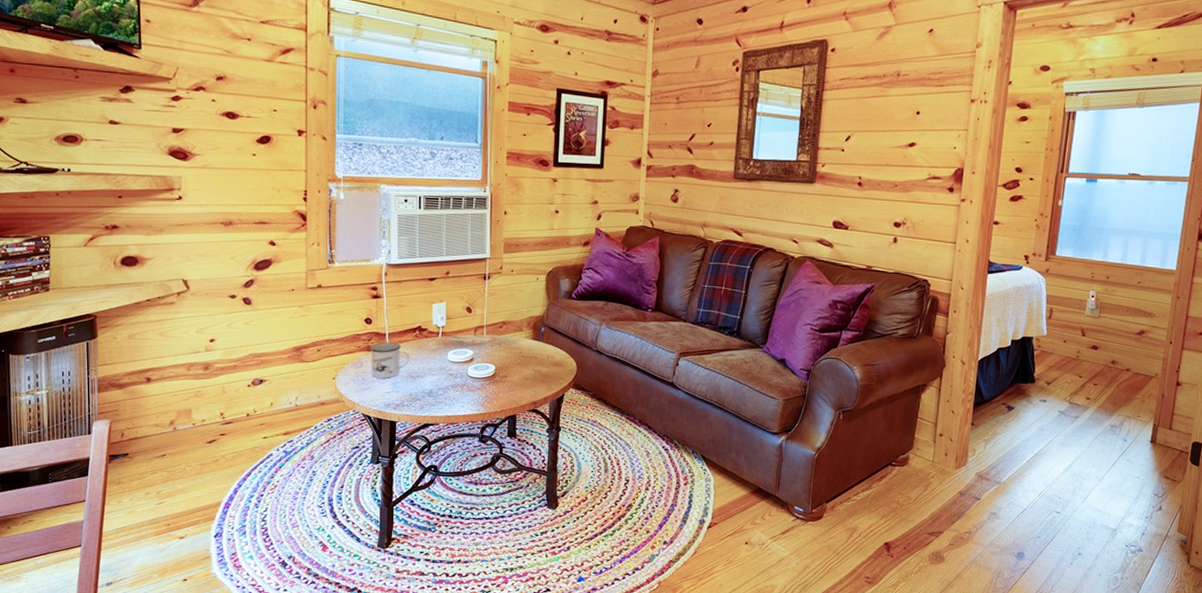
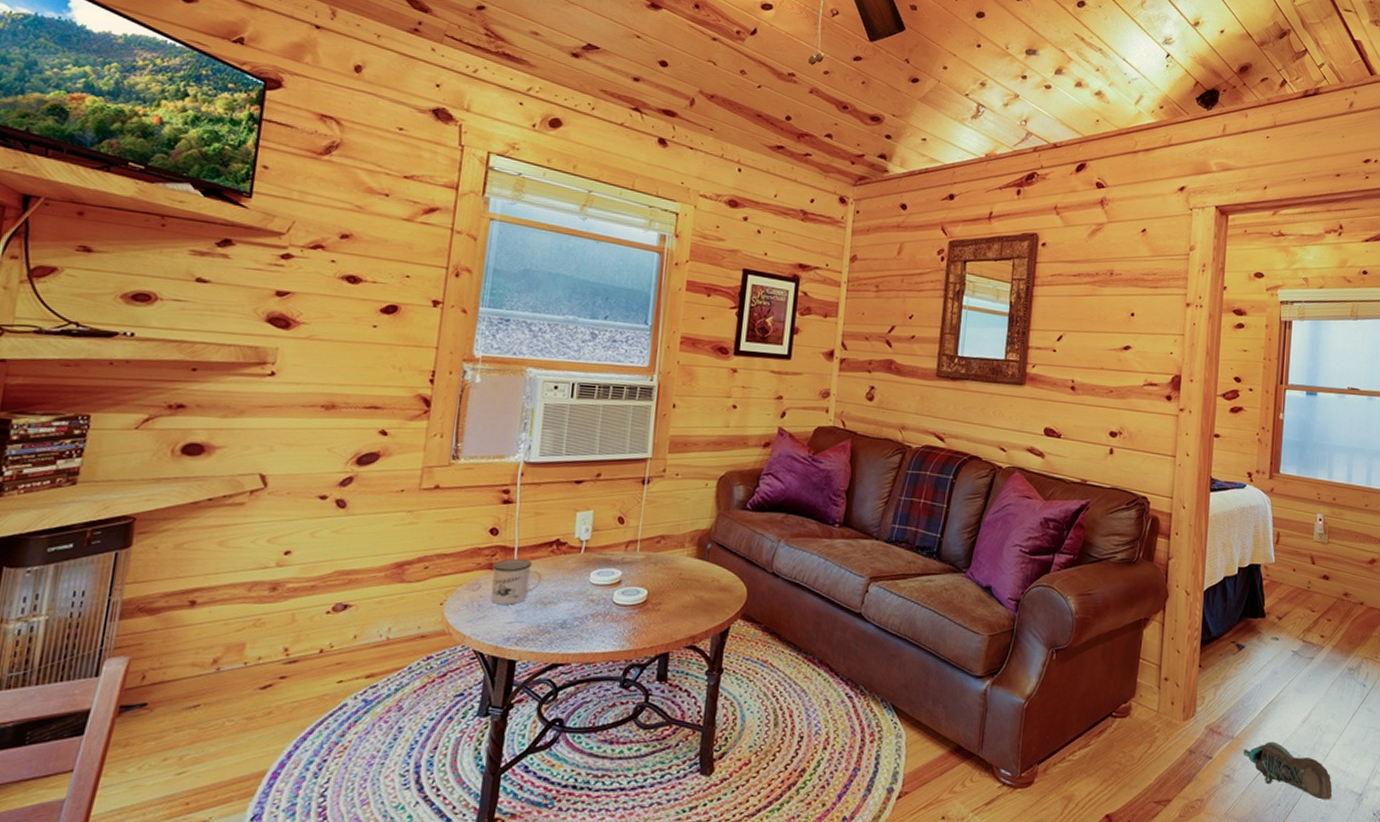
athletic shoe: none [1008,486,1089,534] -> present [1243,741,1333,800]

